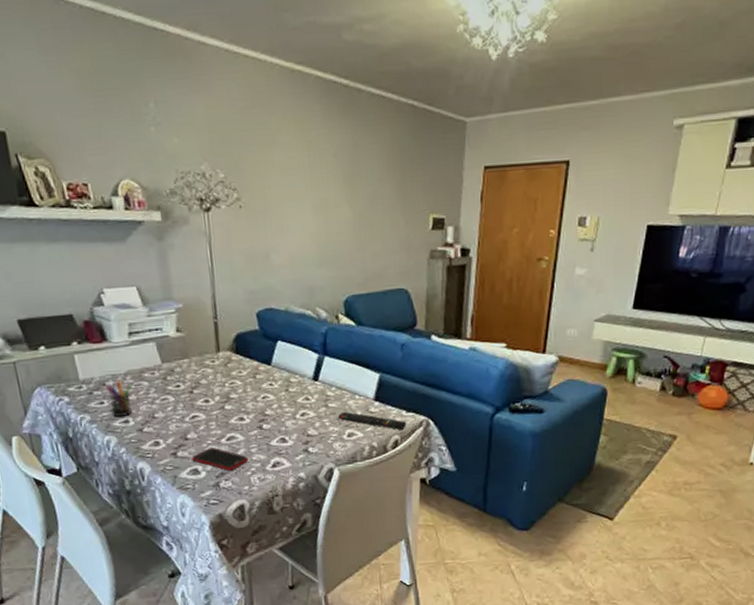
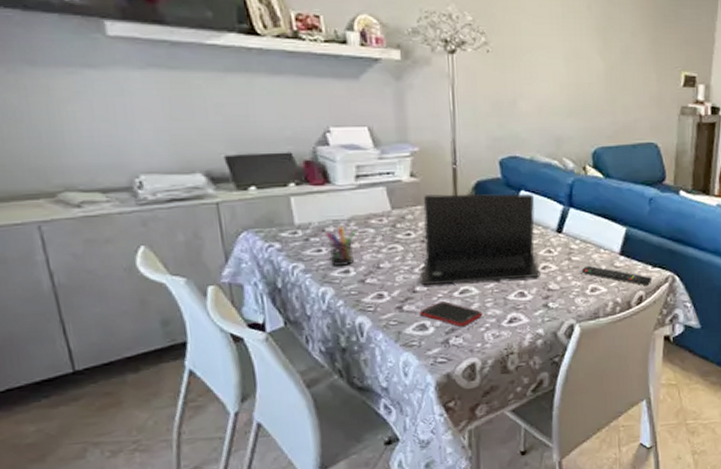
laptop: none [189,343,300,433] -> present [418,193,541,285]

